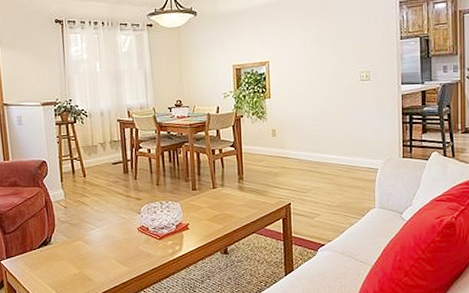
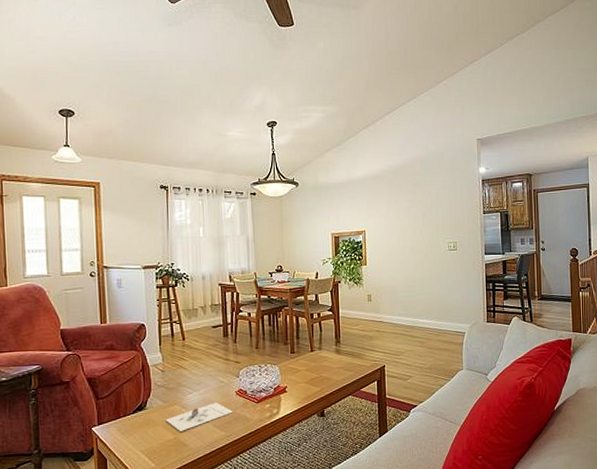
architectural model: none [70,238,136,266] -> present [165,402,233,432]

